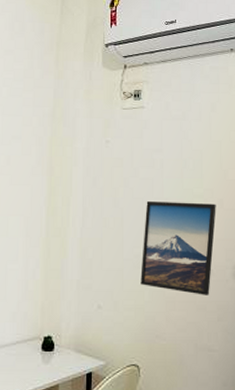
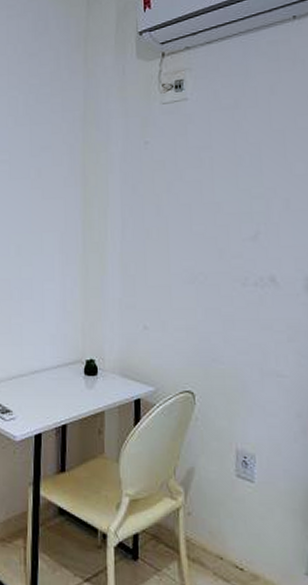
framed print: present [140,201,216,295] -> none [191,204,281,312]

